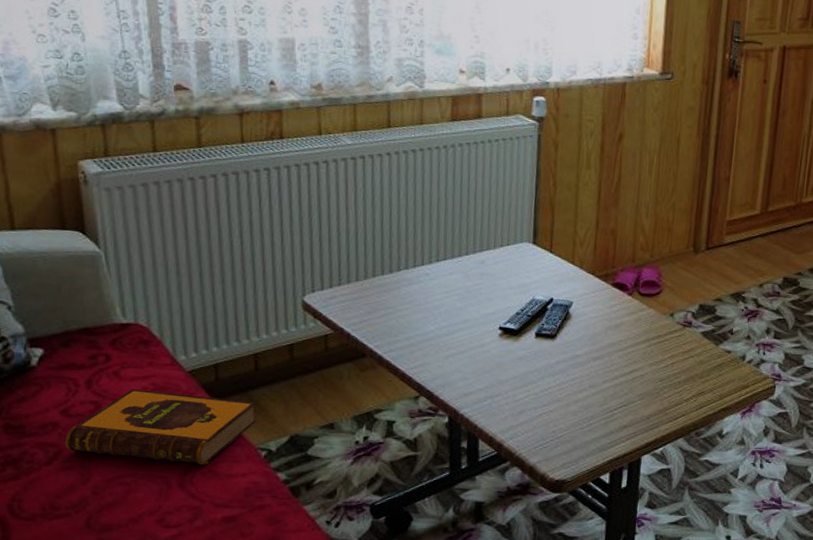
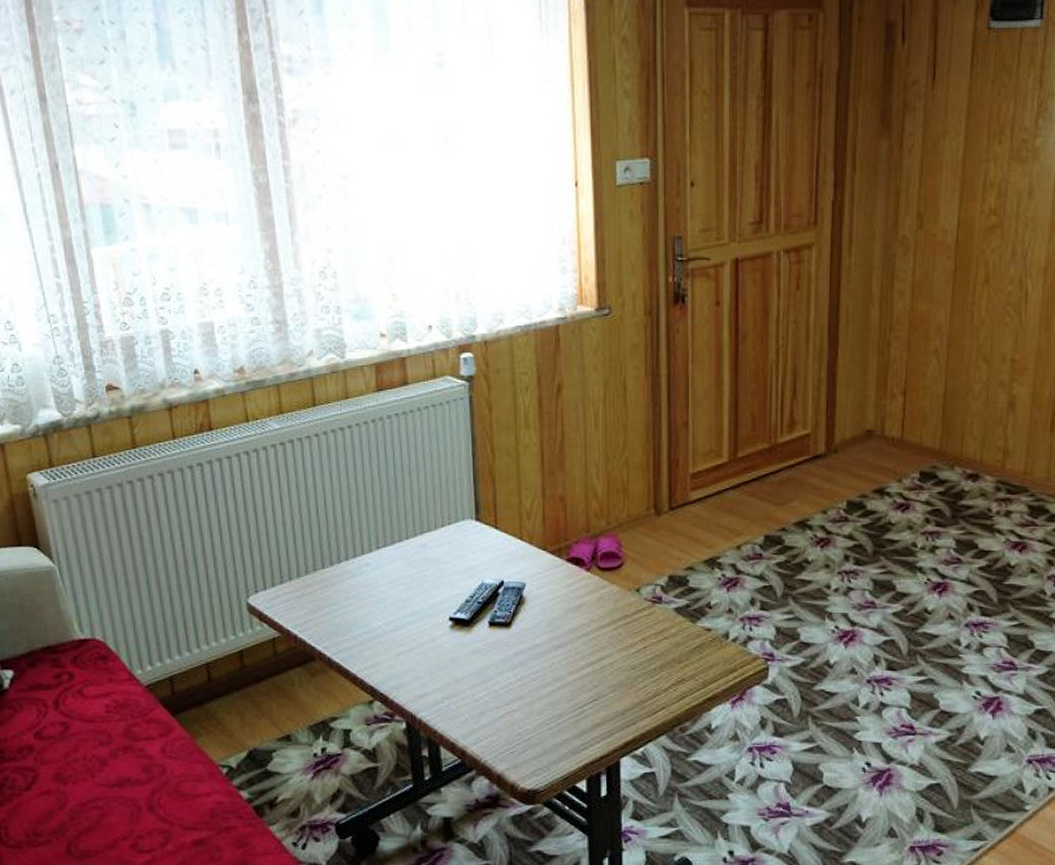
hardback book: present [64,389,257,465] -> none [40,707,216,785]

